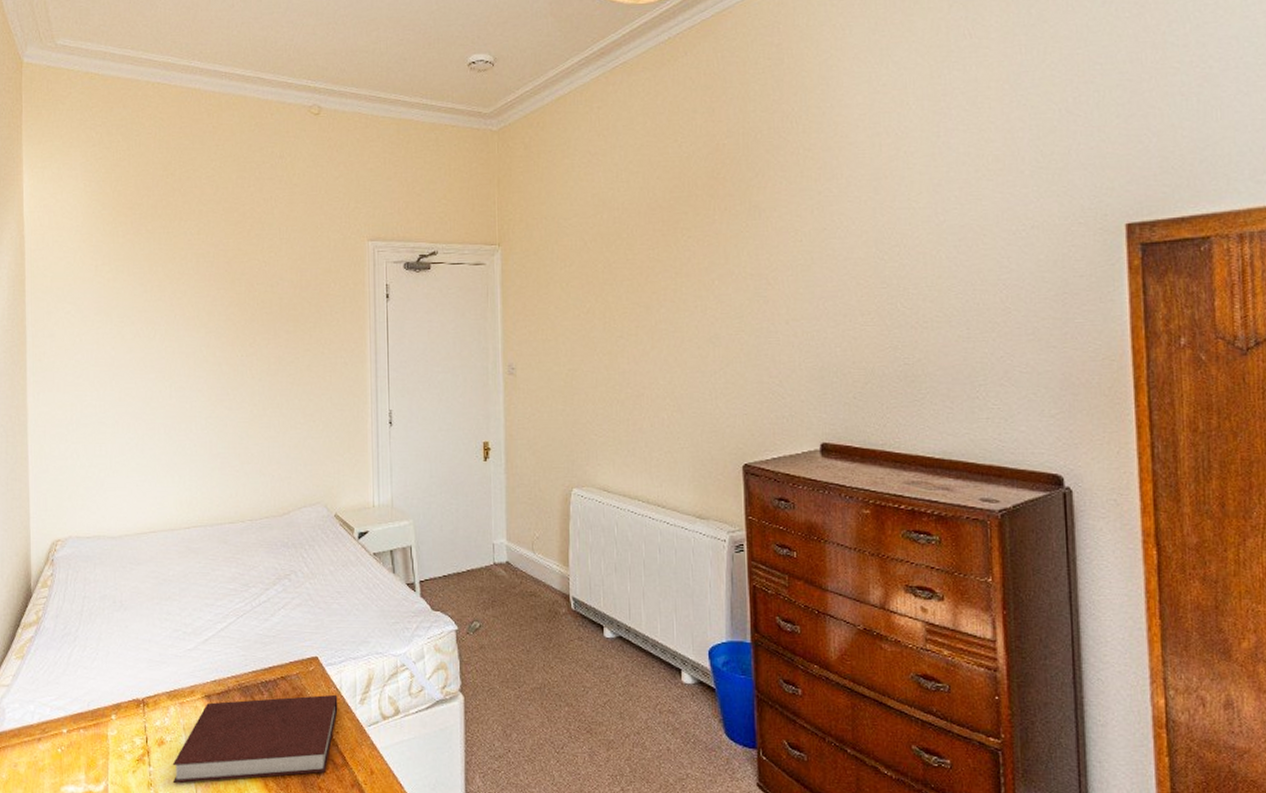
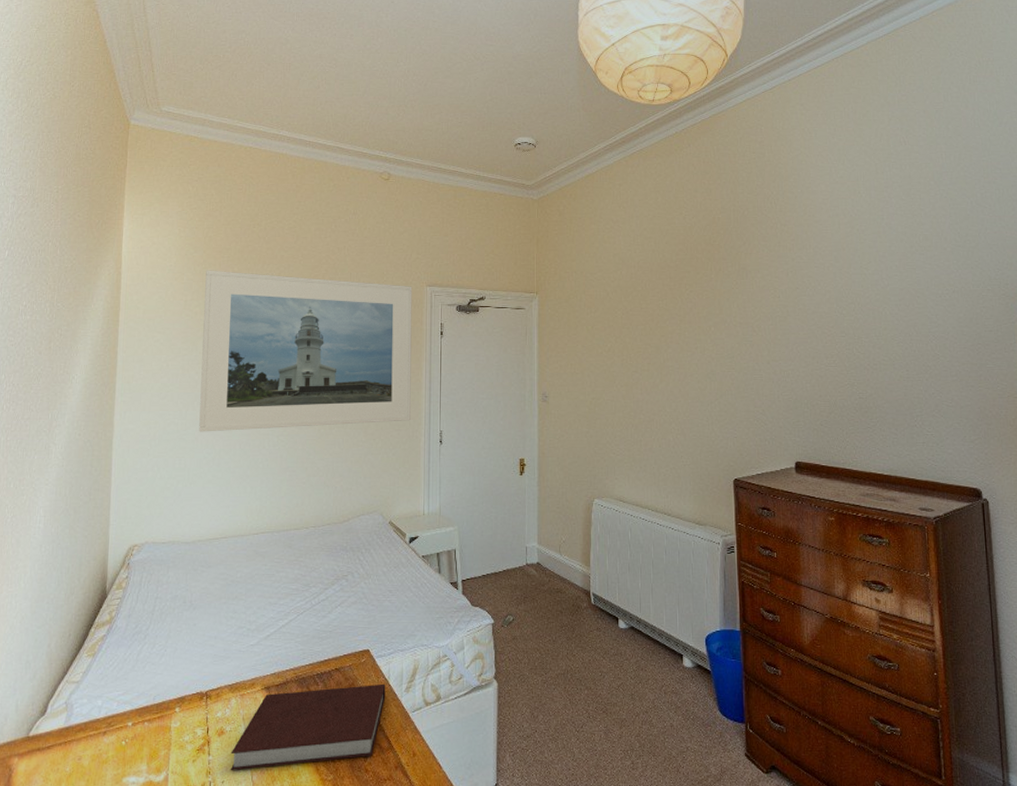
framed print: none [117,229,355,415] -> present [199,270,412,432]

